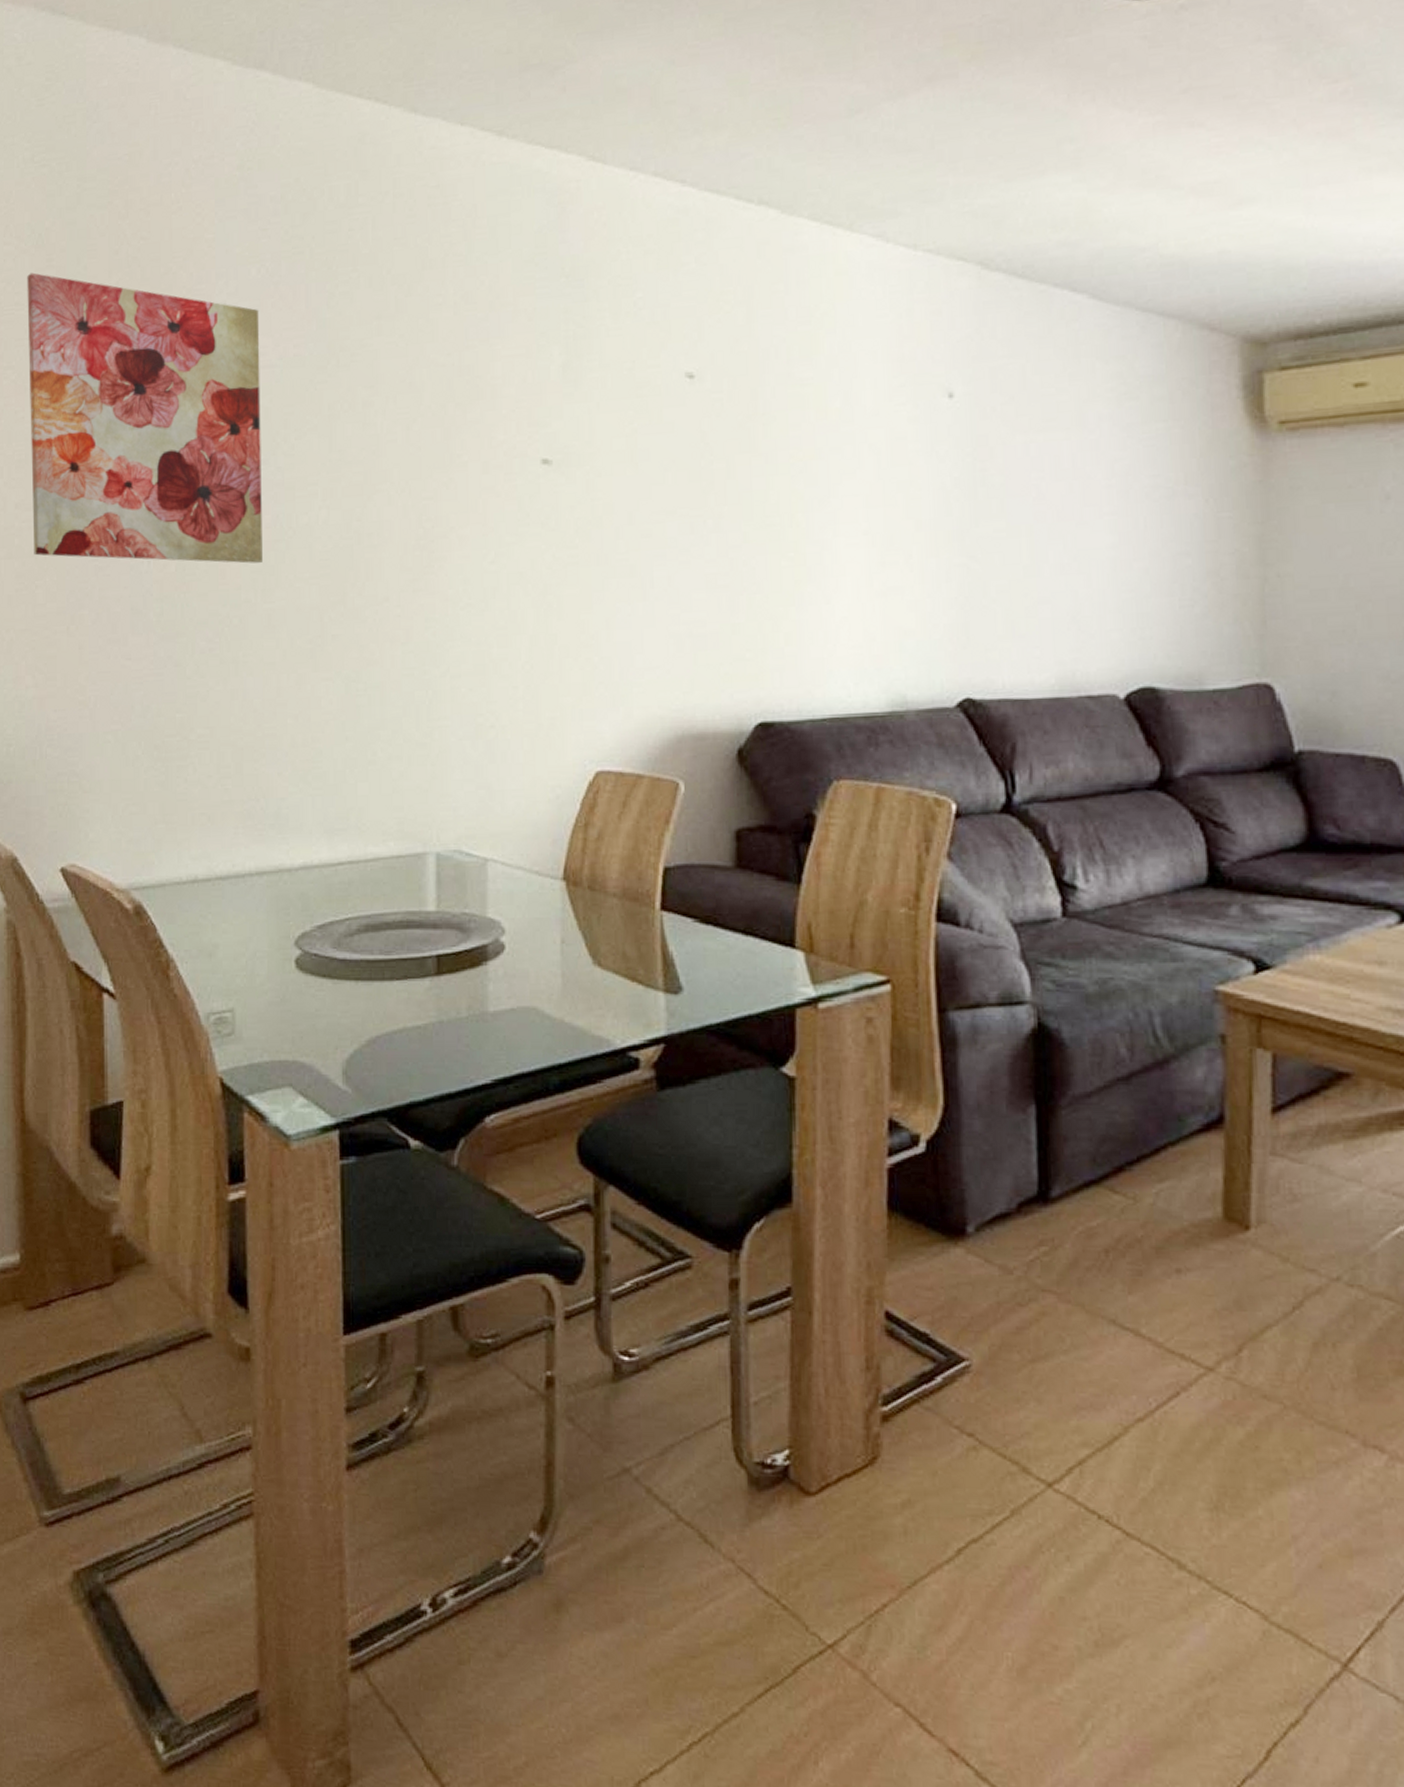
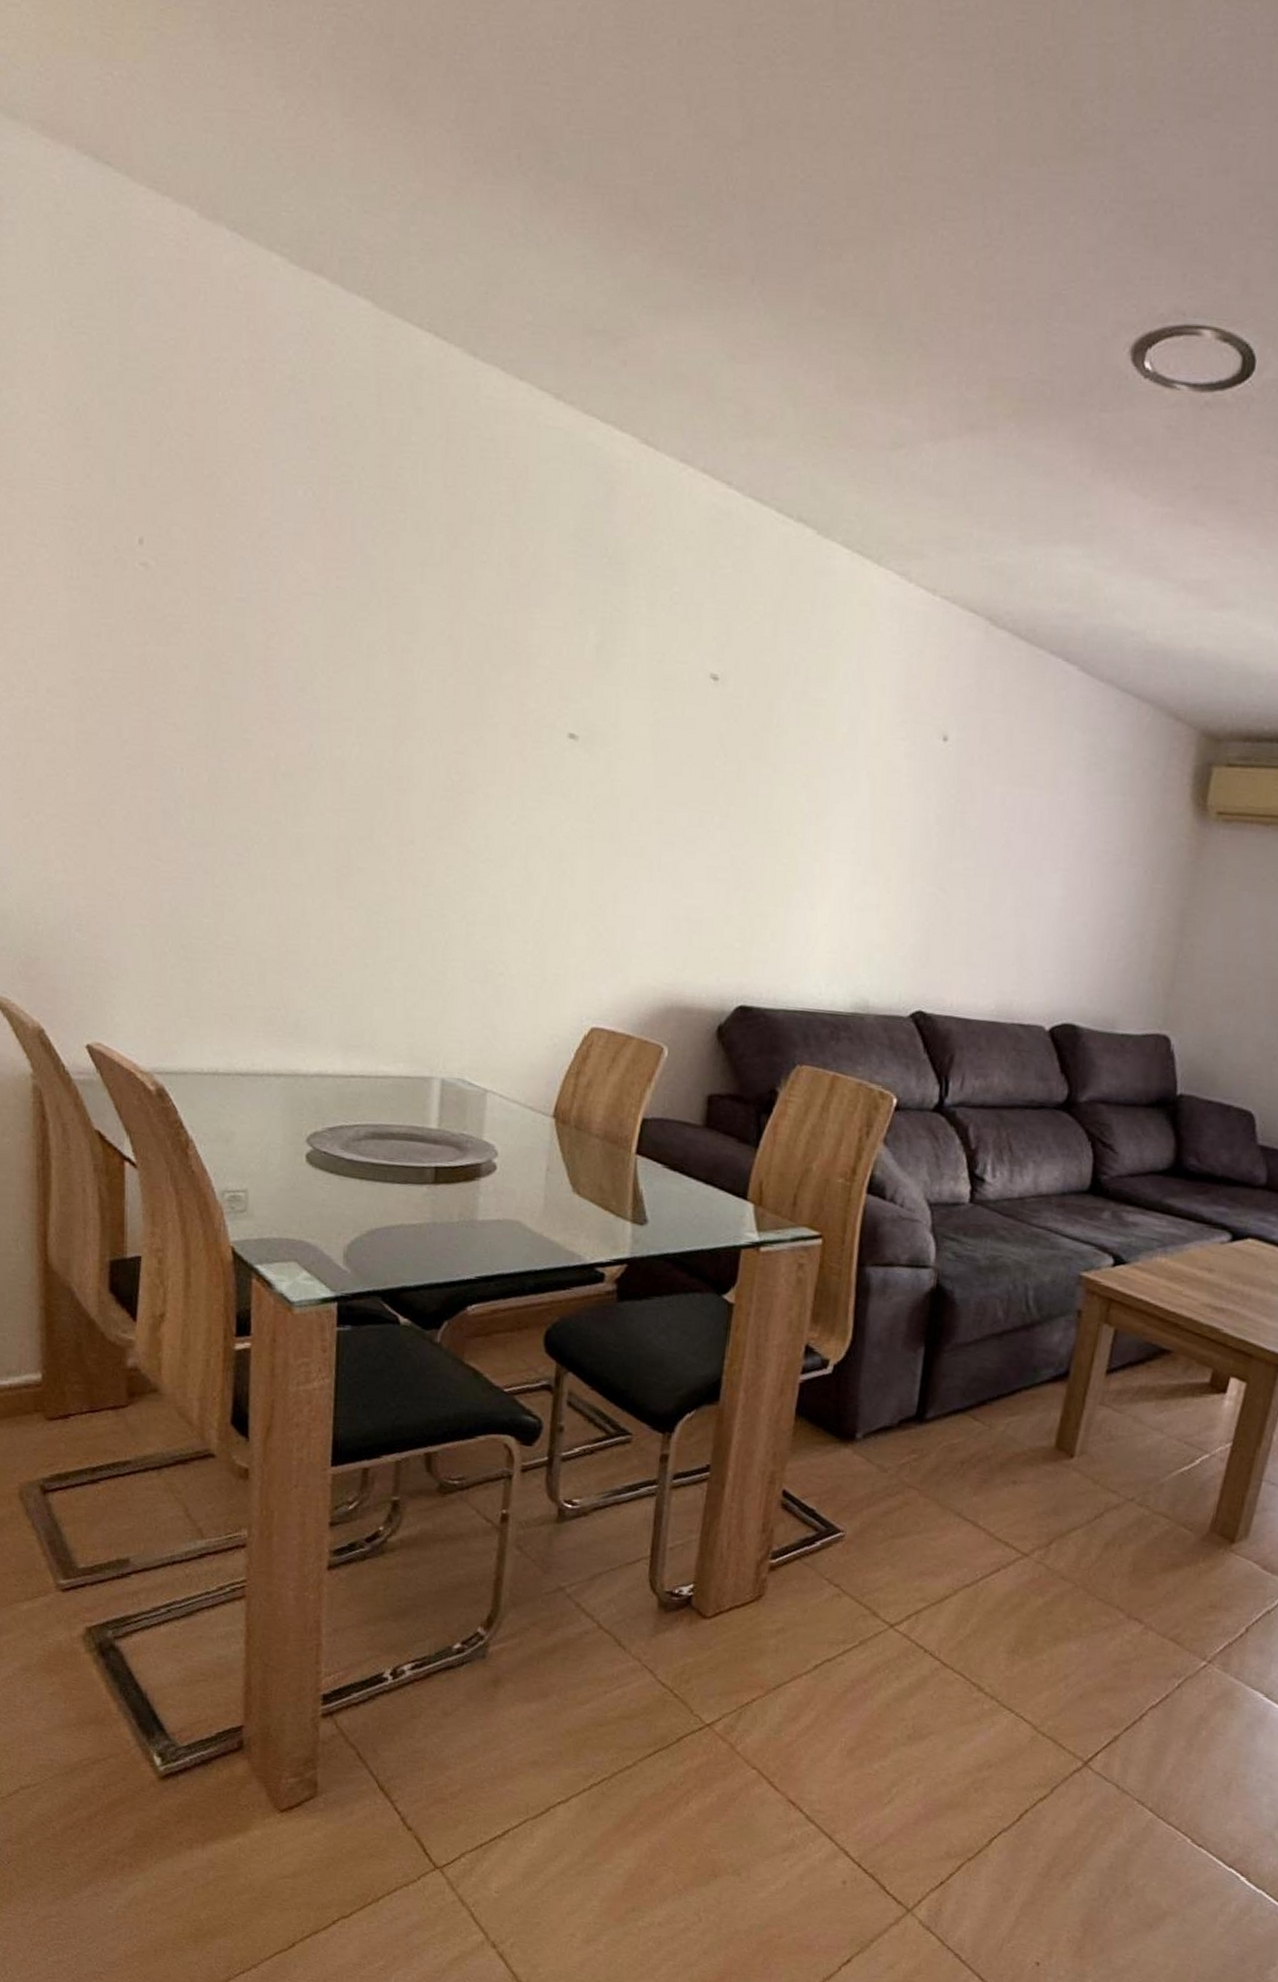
wall art: present [27,272,262,564] -> none [62,448,304,788]

